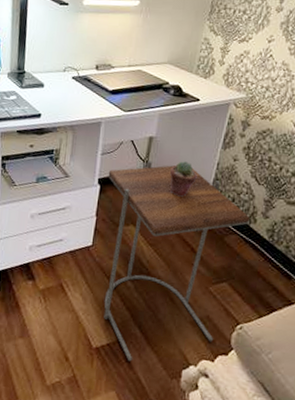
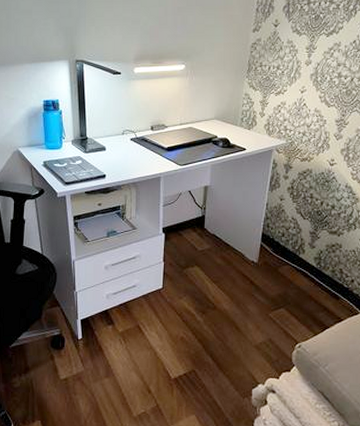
side table: present [104,160,250,362] -> none [171,207,299,387]
potted succulent: present [170,161,197,197] -> none [226,205,250,237]

